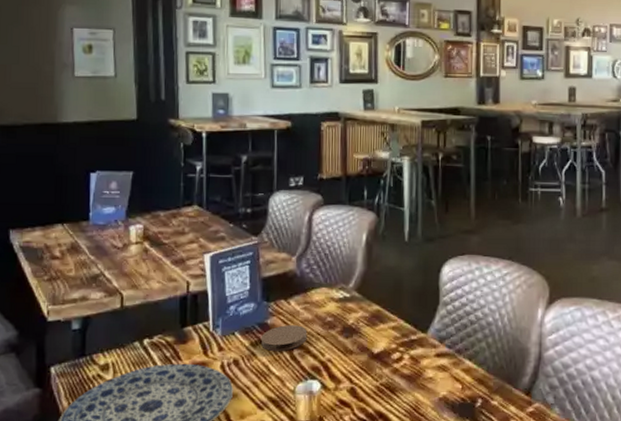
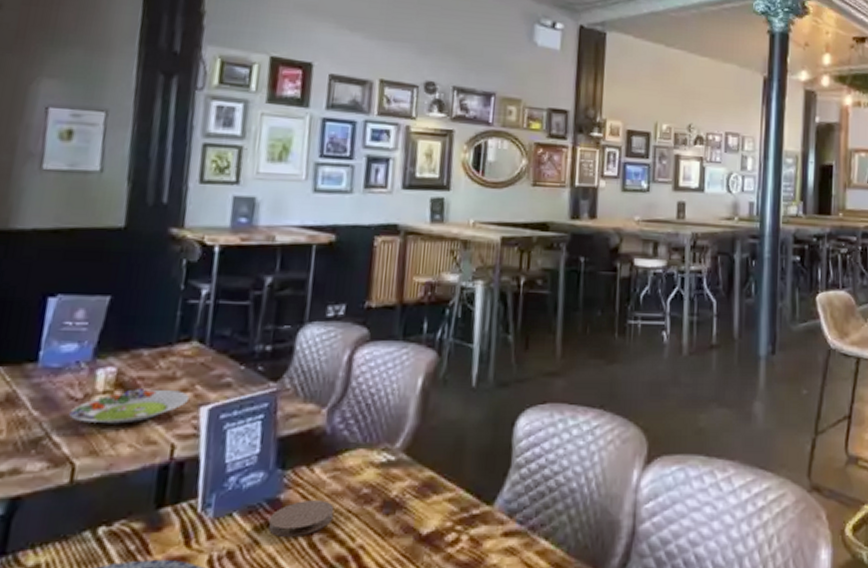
salad plate: none [115,240,196,266] -> present [69,389,190,424]

